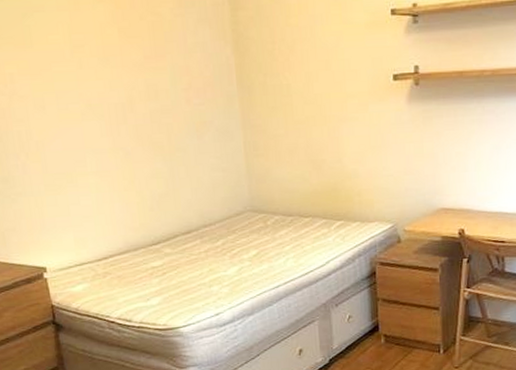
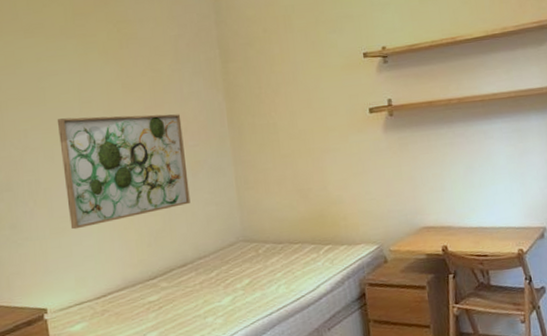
wall art: none [46,63,195,188] -> present [57,114,191,230]

